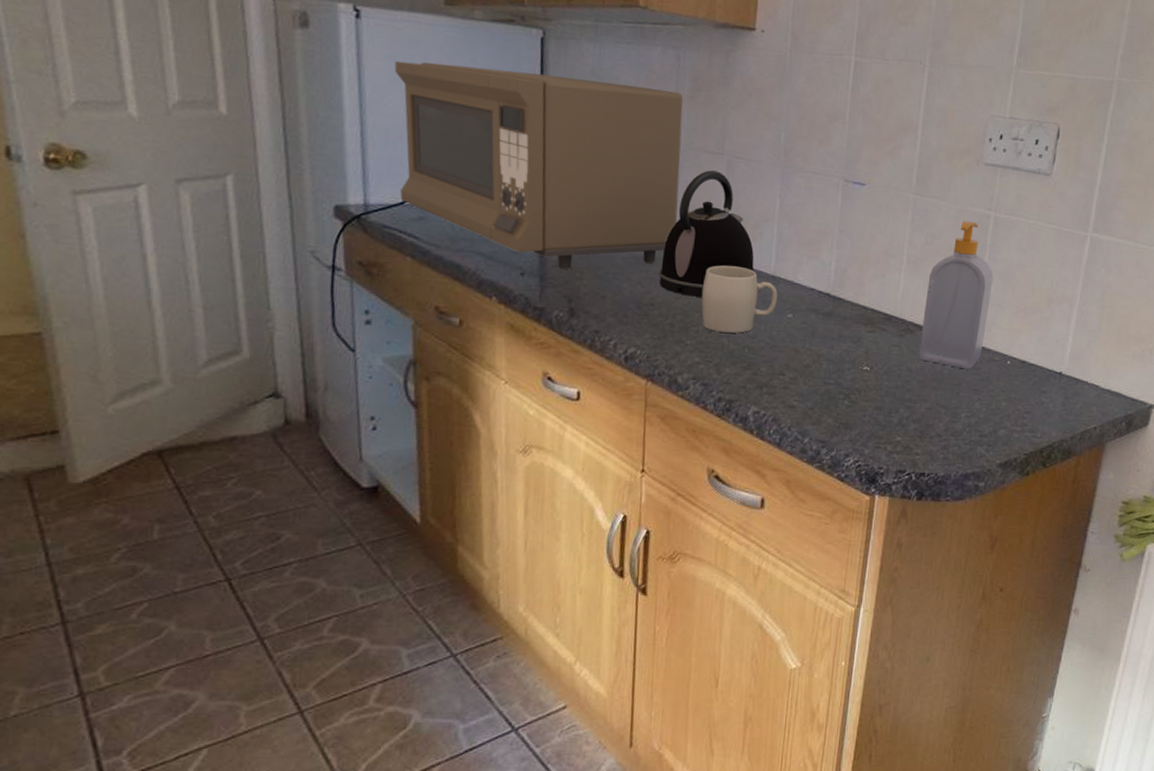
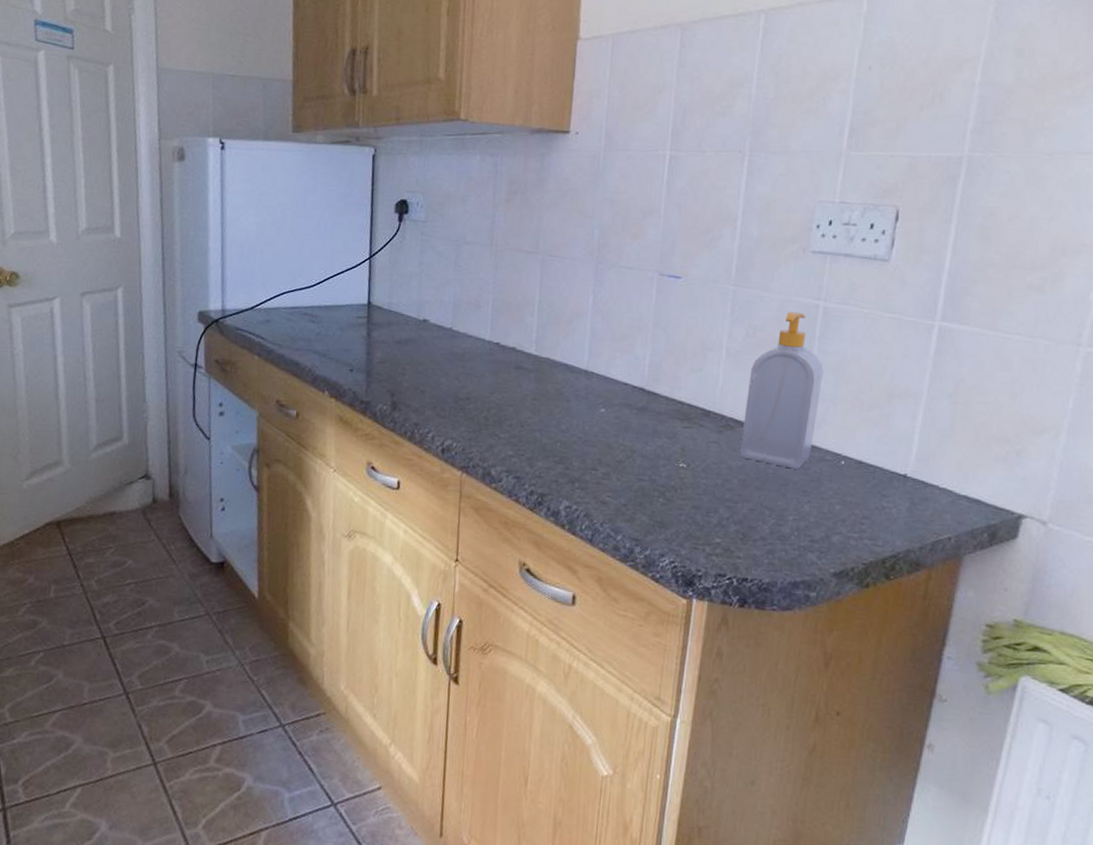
microwave: present [394,60,683,269] -> none [250,183,500,365]
kettle: present [658,170,754,297] -> none [474,269,567,392]
mug: present [701,265,778,333] -> none [514,360,591,428]

